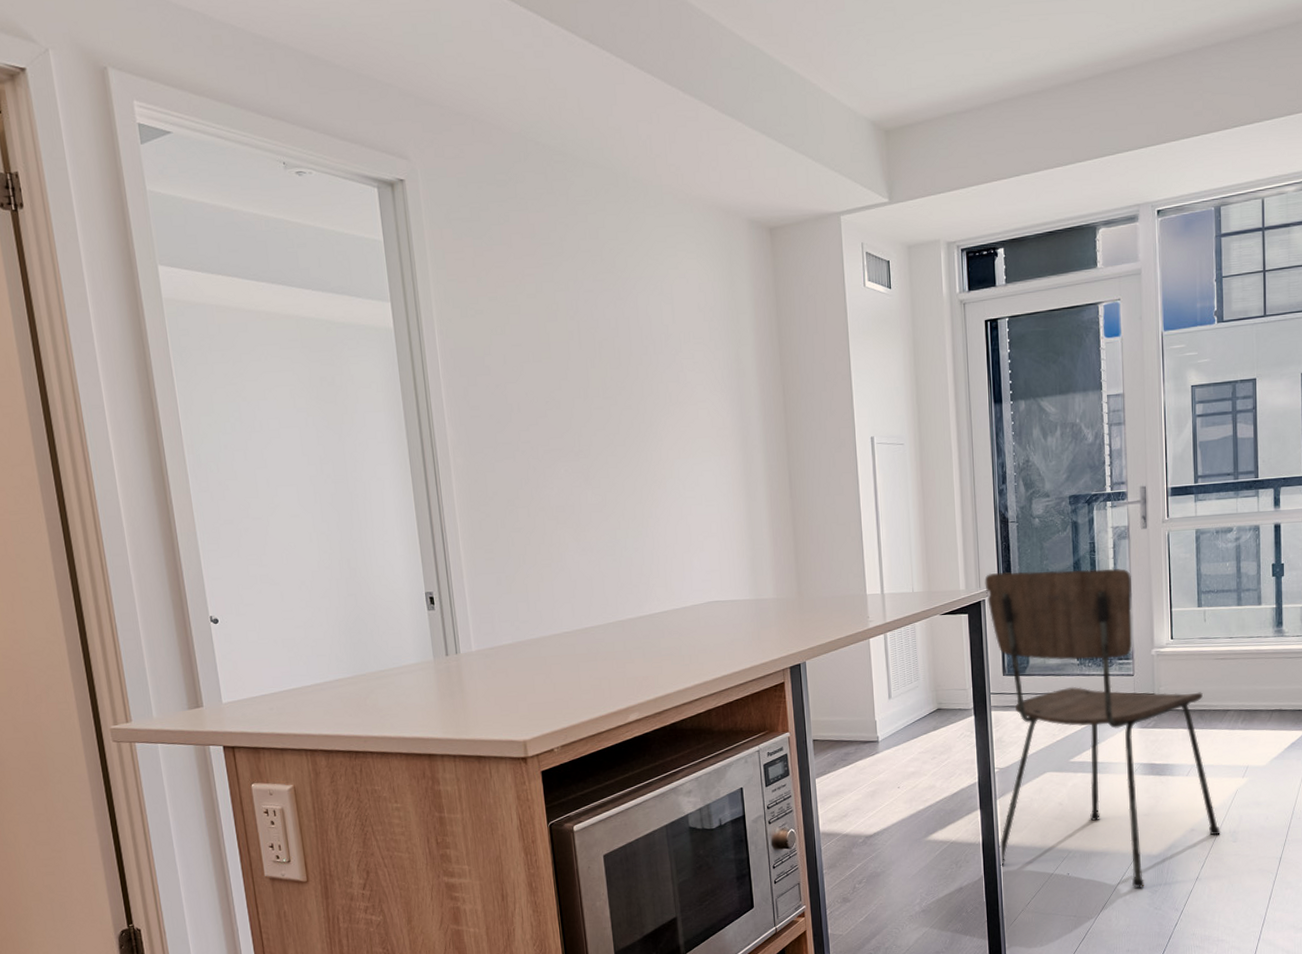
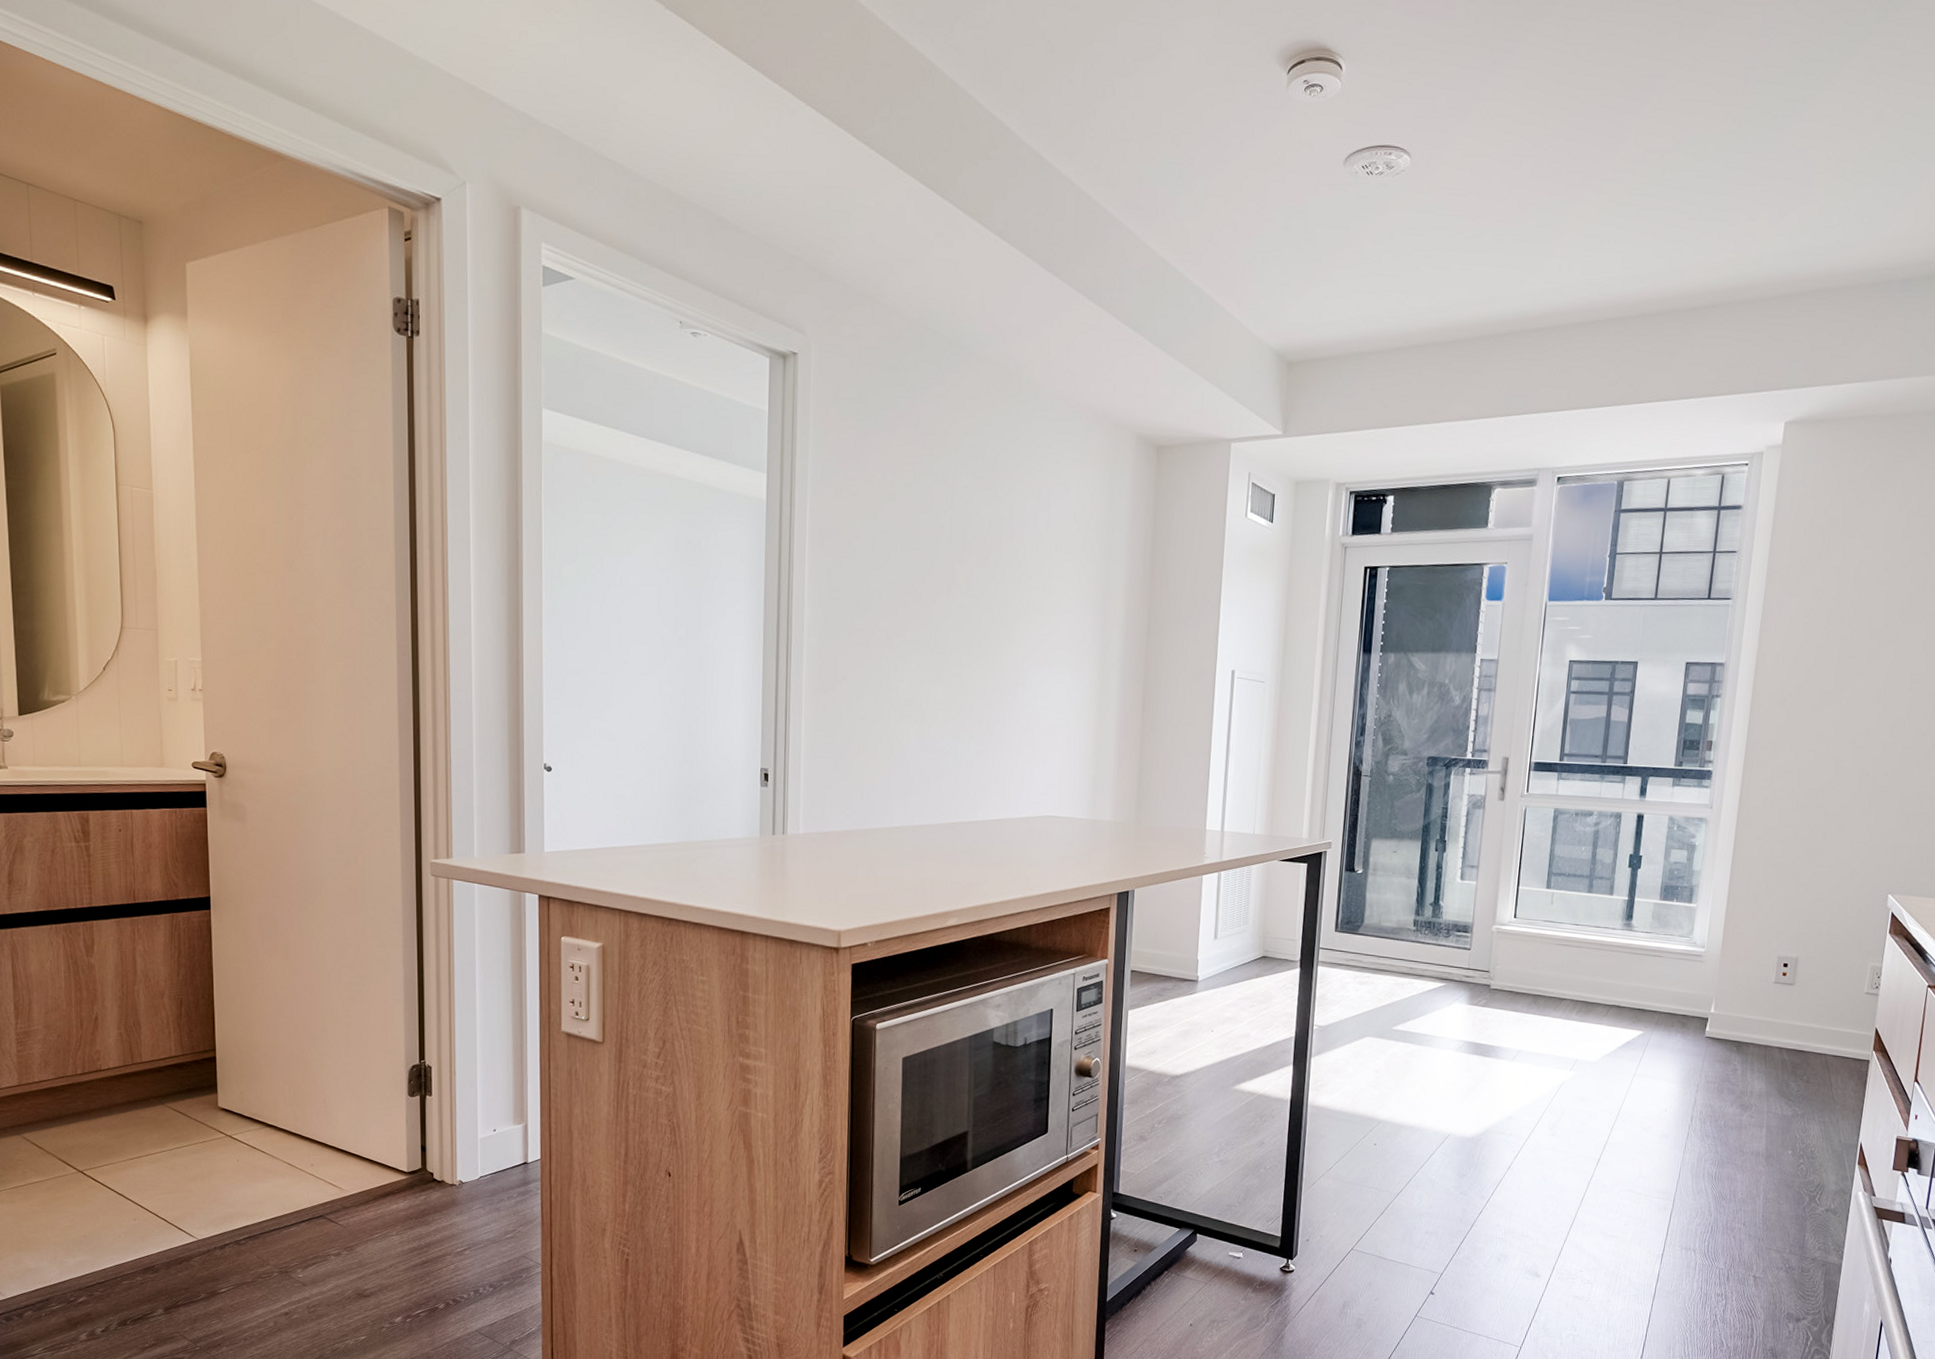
dining chair: present [984,568,1221,888] -> none [1306,825,1540,1170]

